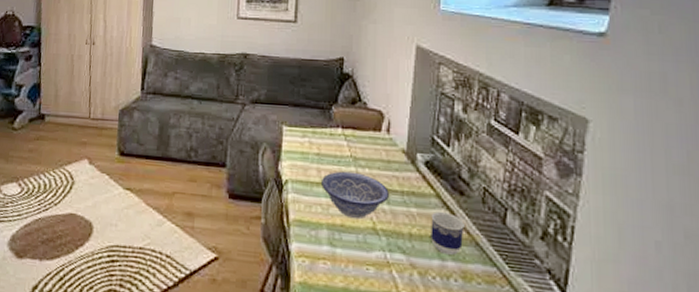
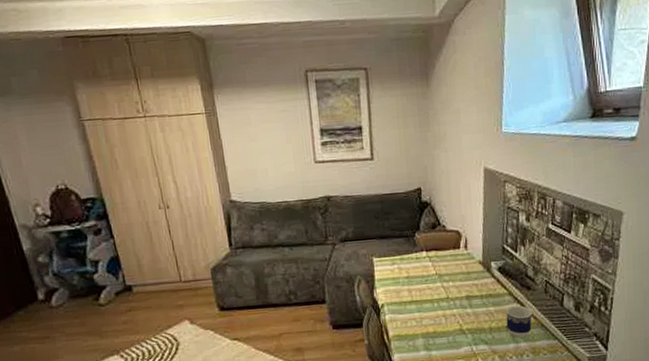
decorative bowl: present [321,171,389,219] -> none [413,287,471,325]

